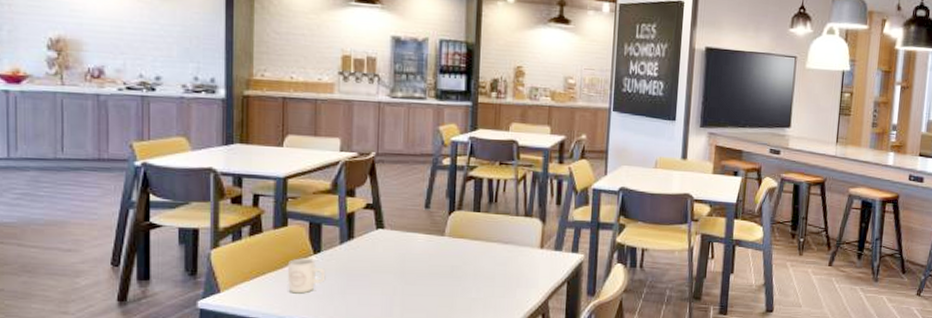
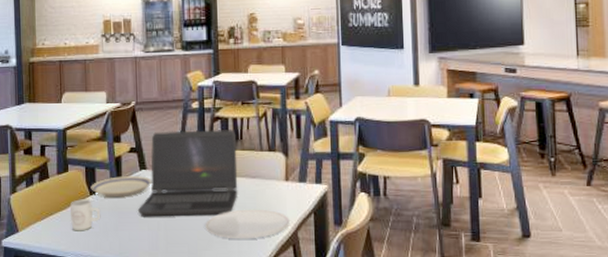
plate: none [315,233,390,258] -> present [90,175,152,198]
laptop computer: none [370,188,491,281] -> present [137,129,238,217]
plate: none [448,276,541,307] -> present [205,209,290,239]

